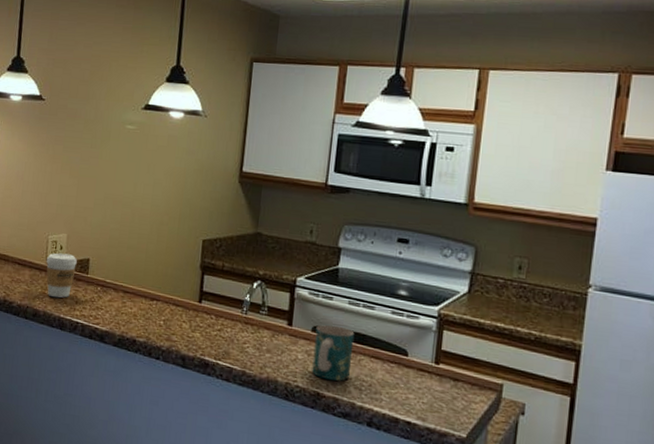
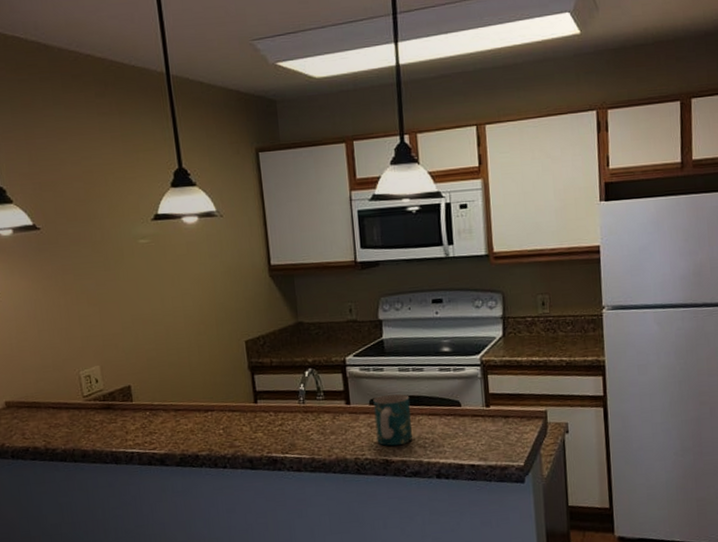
coffee cup: present [46,253,77,298] -> none [82,385,119,434]

